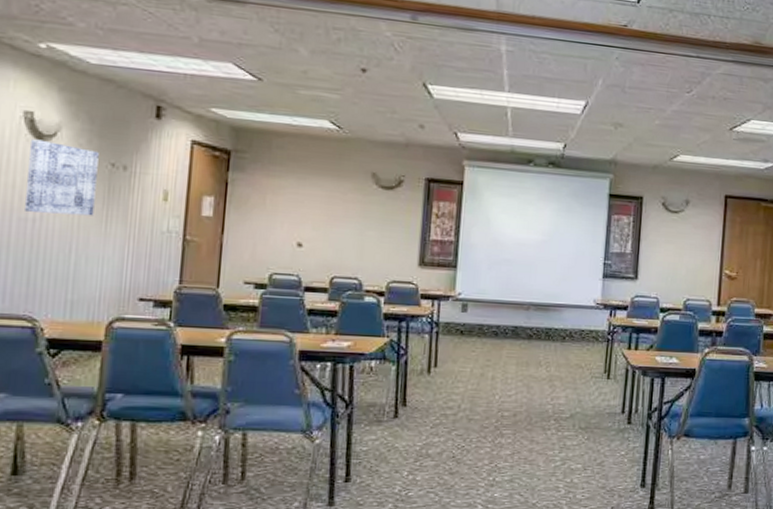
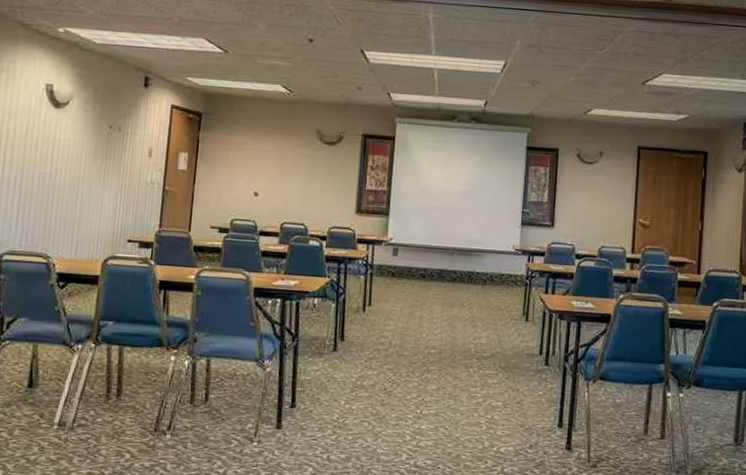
wall art: present [25,139,99,216] -> none [44,107,100,170]

